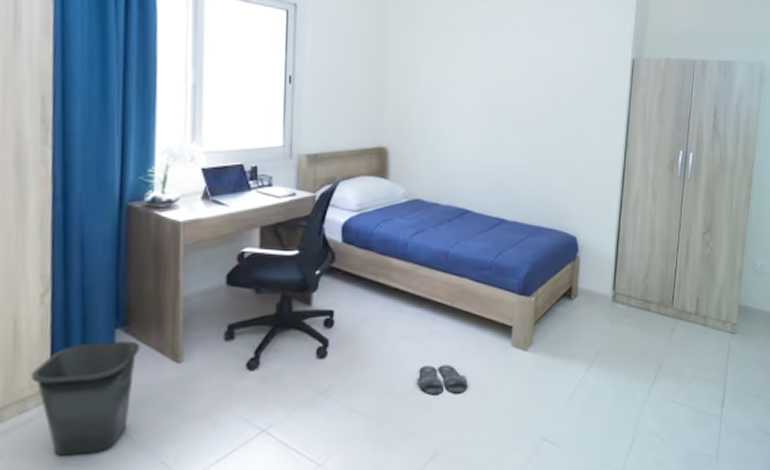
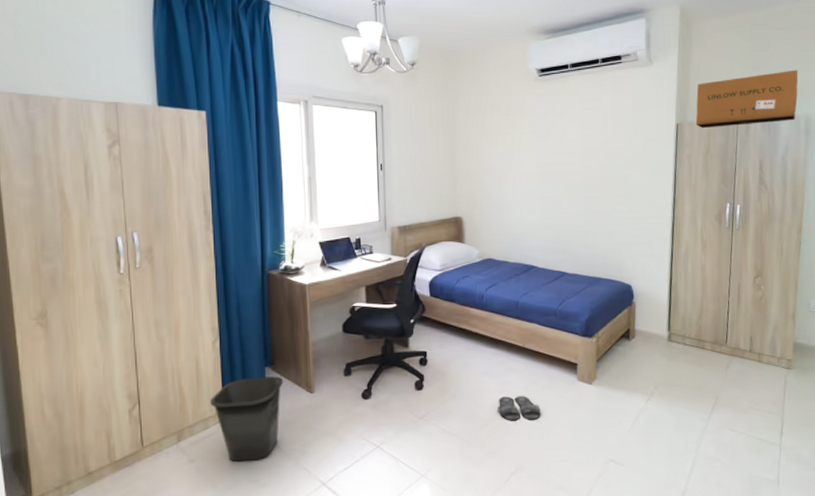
box: none [652,12,755,67] -> present [695,69,798,129]

